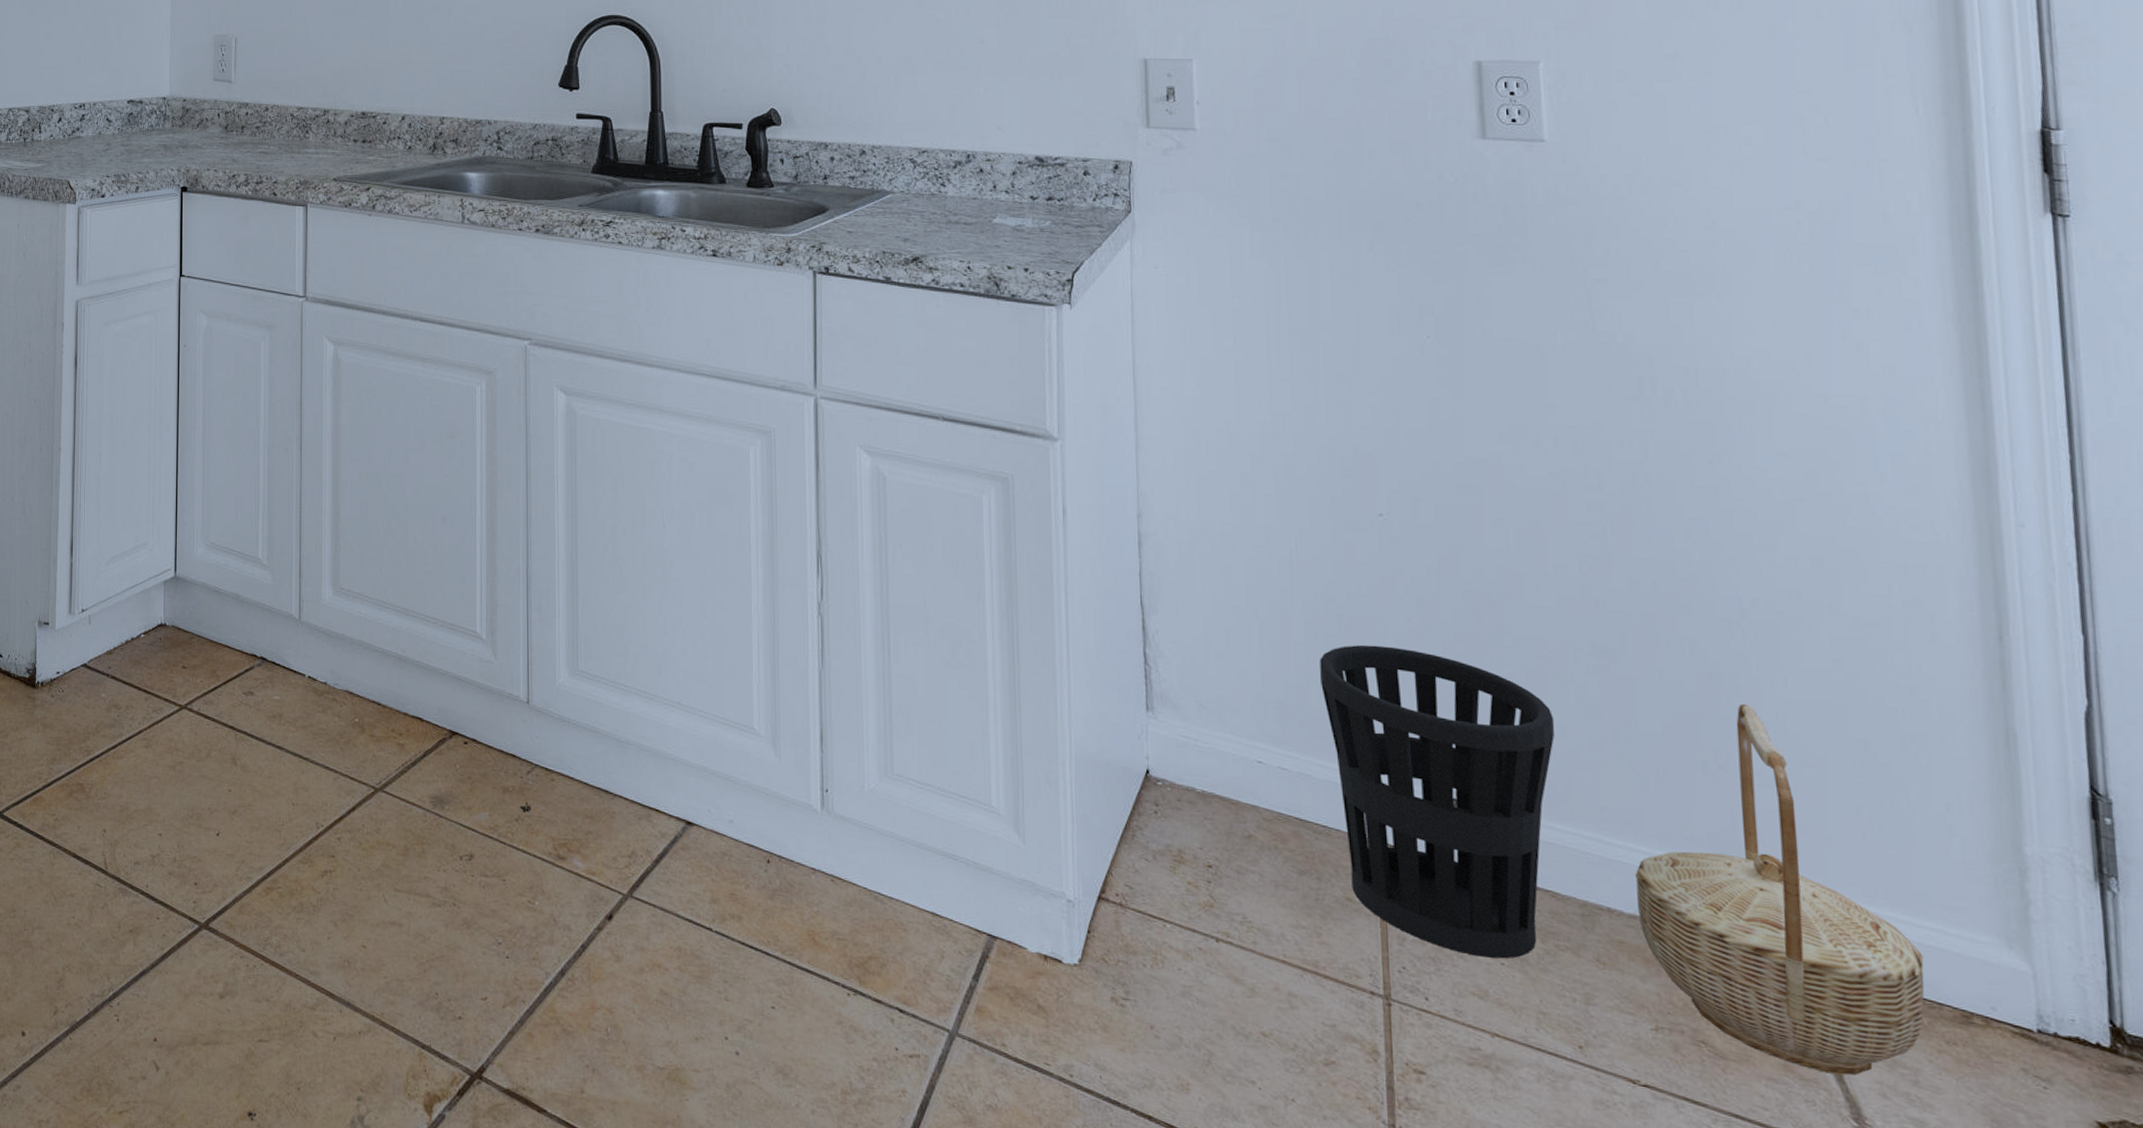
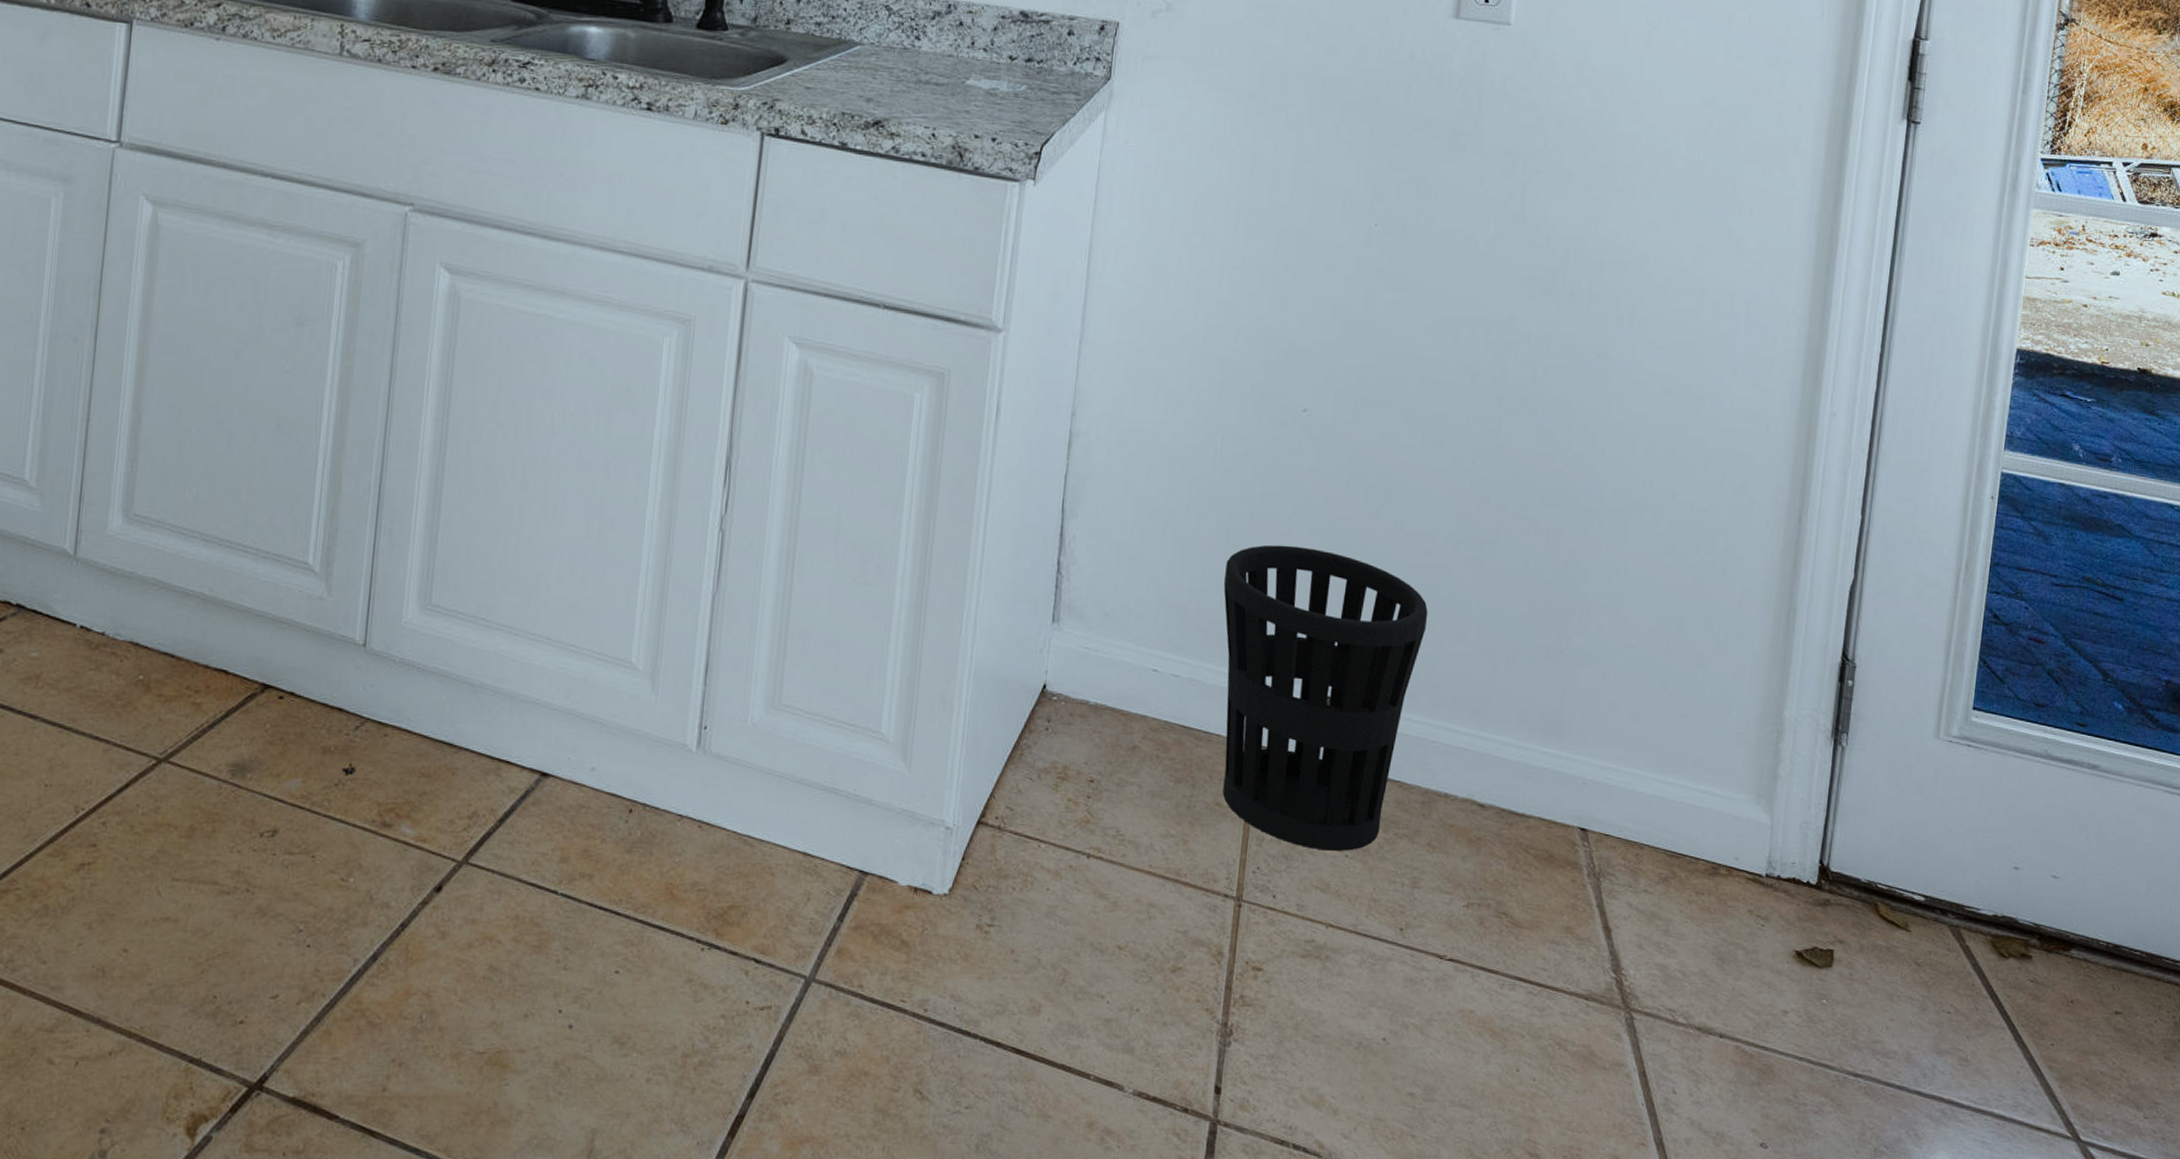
basket: present [1634,703,1925,1075] -> none [1469,590,1692,931]

